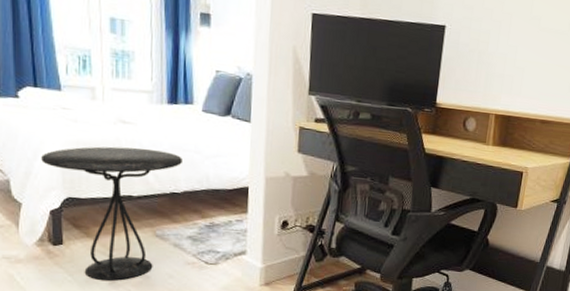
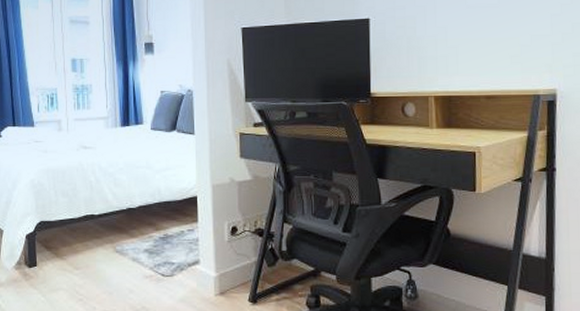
side table: present [41,146,182,281] -> none [19,169,136,299]

